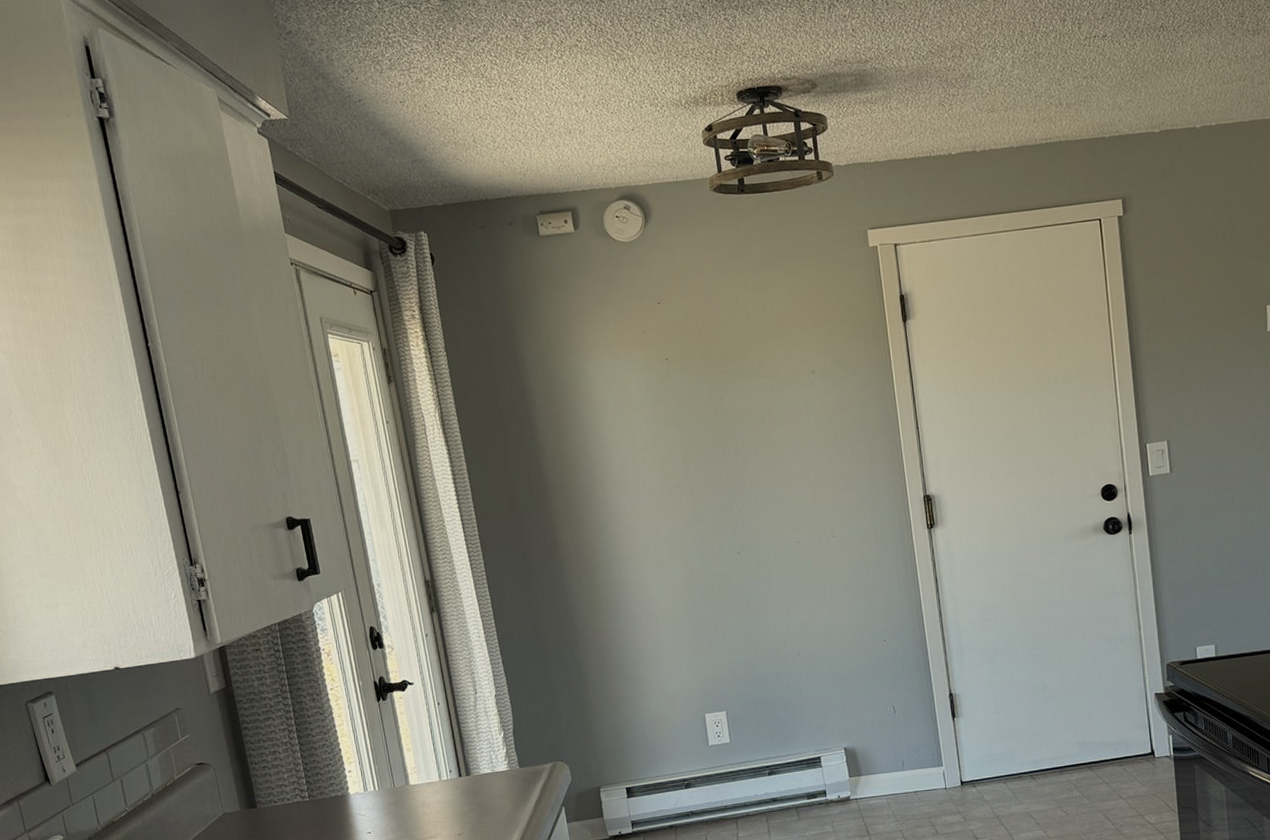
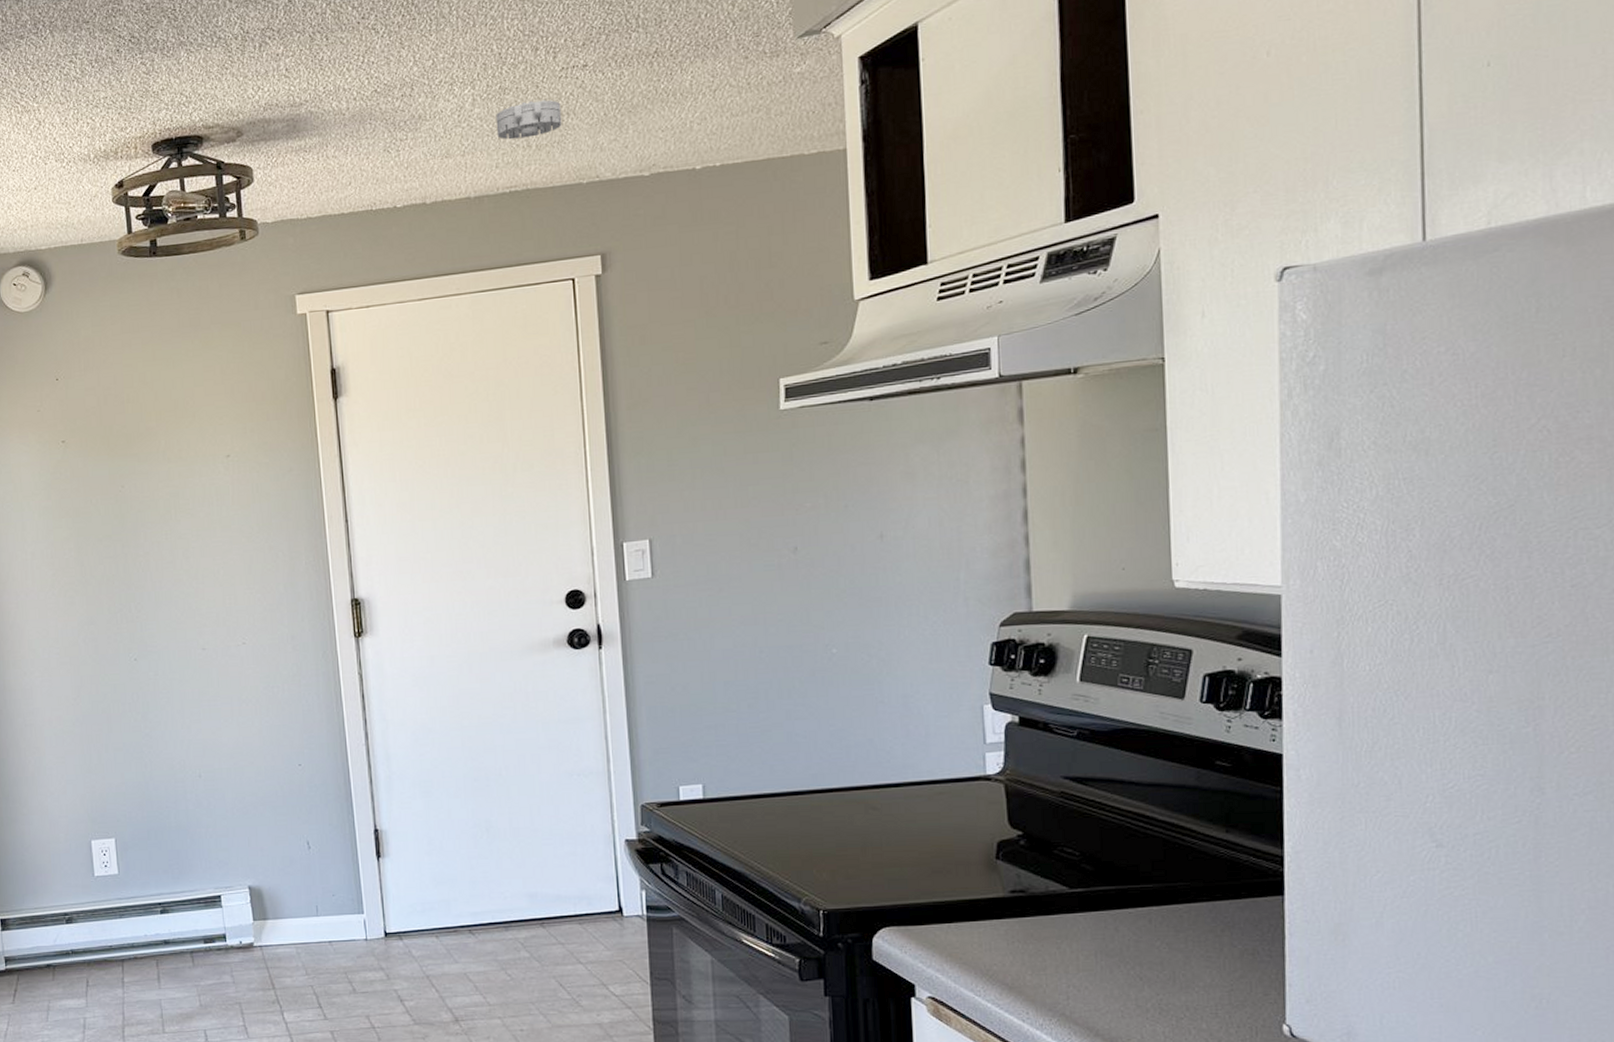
smoke detector: none [1032,64,1087,98] -> present [496,100,562,140]

